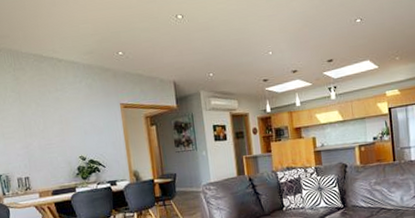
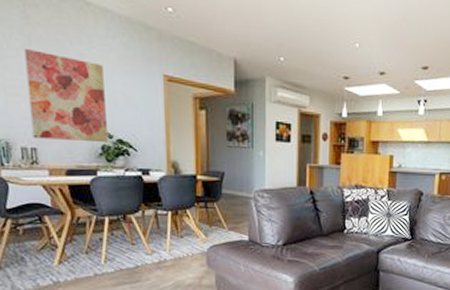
wall art: none [16,101,82,170] -> present [24,48,108,143]

